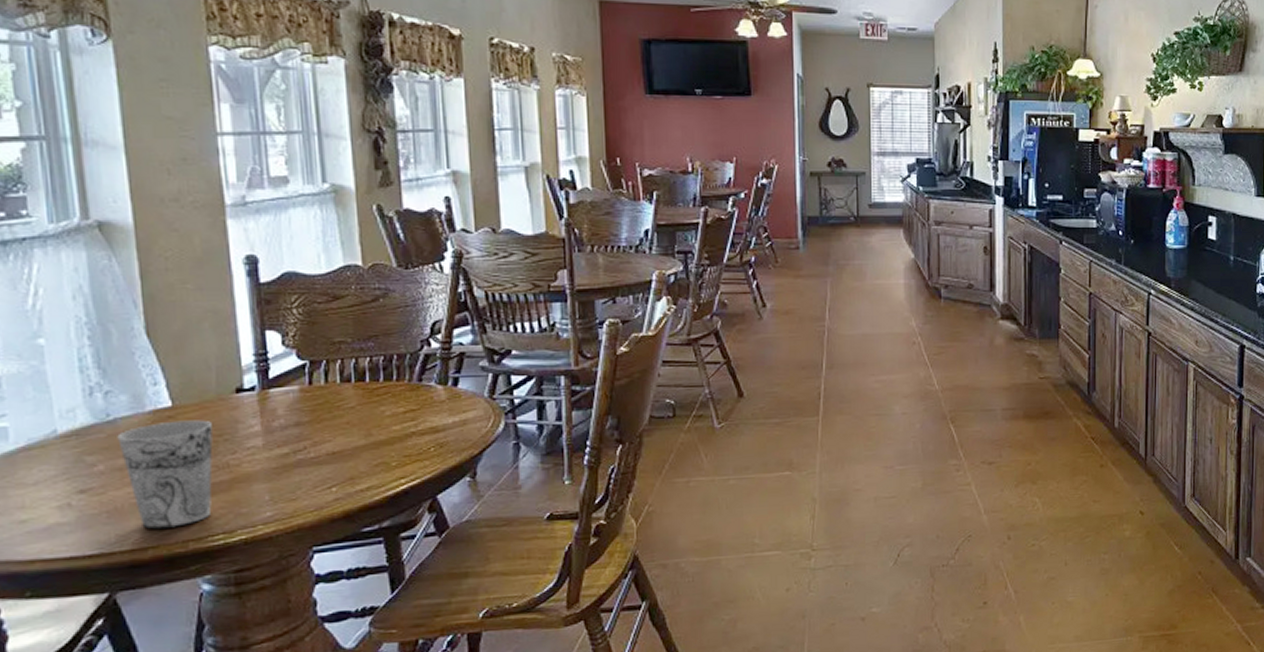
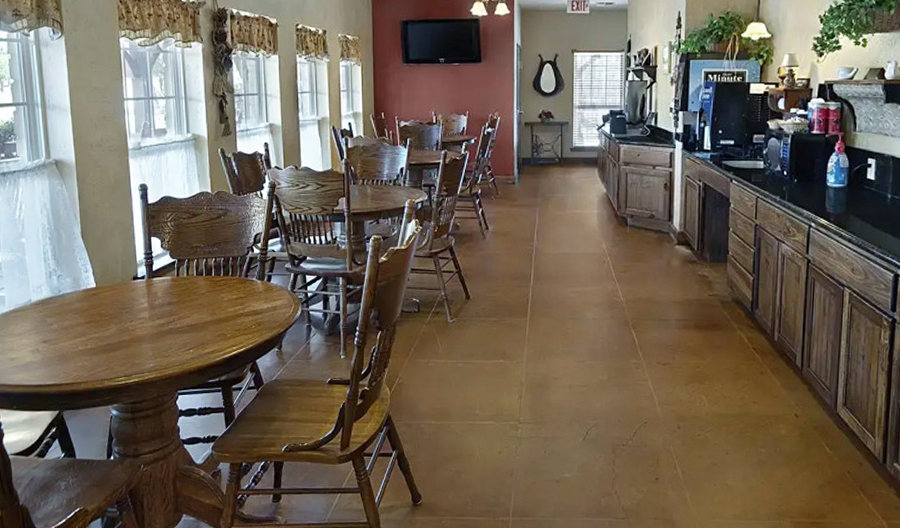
cup: present [117,420,214,530] -> none [65,297,120,371]

